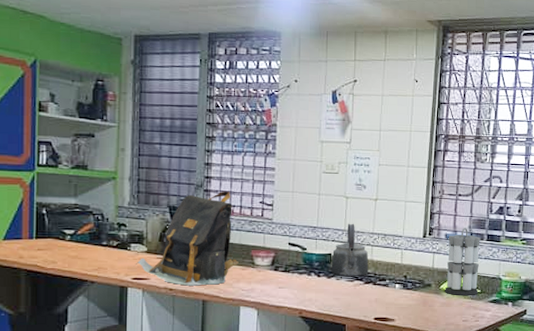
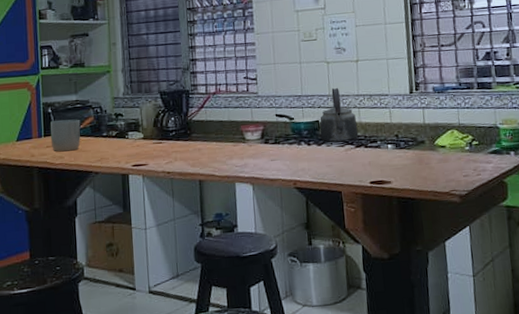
mug: none [43,222,78,257] -> present [50,119,81,152]
backpack: present [135,191,239,286] -> none [133,70,230,168]
spice rack: present [445,228,480,296] -> none [437,78,476,150]

